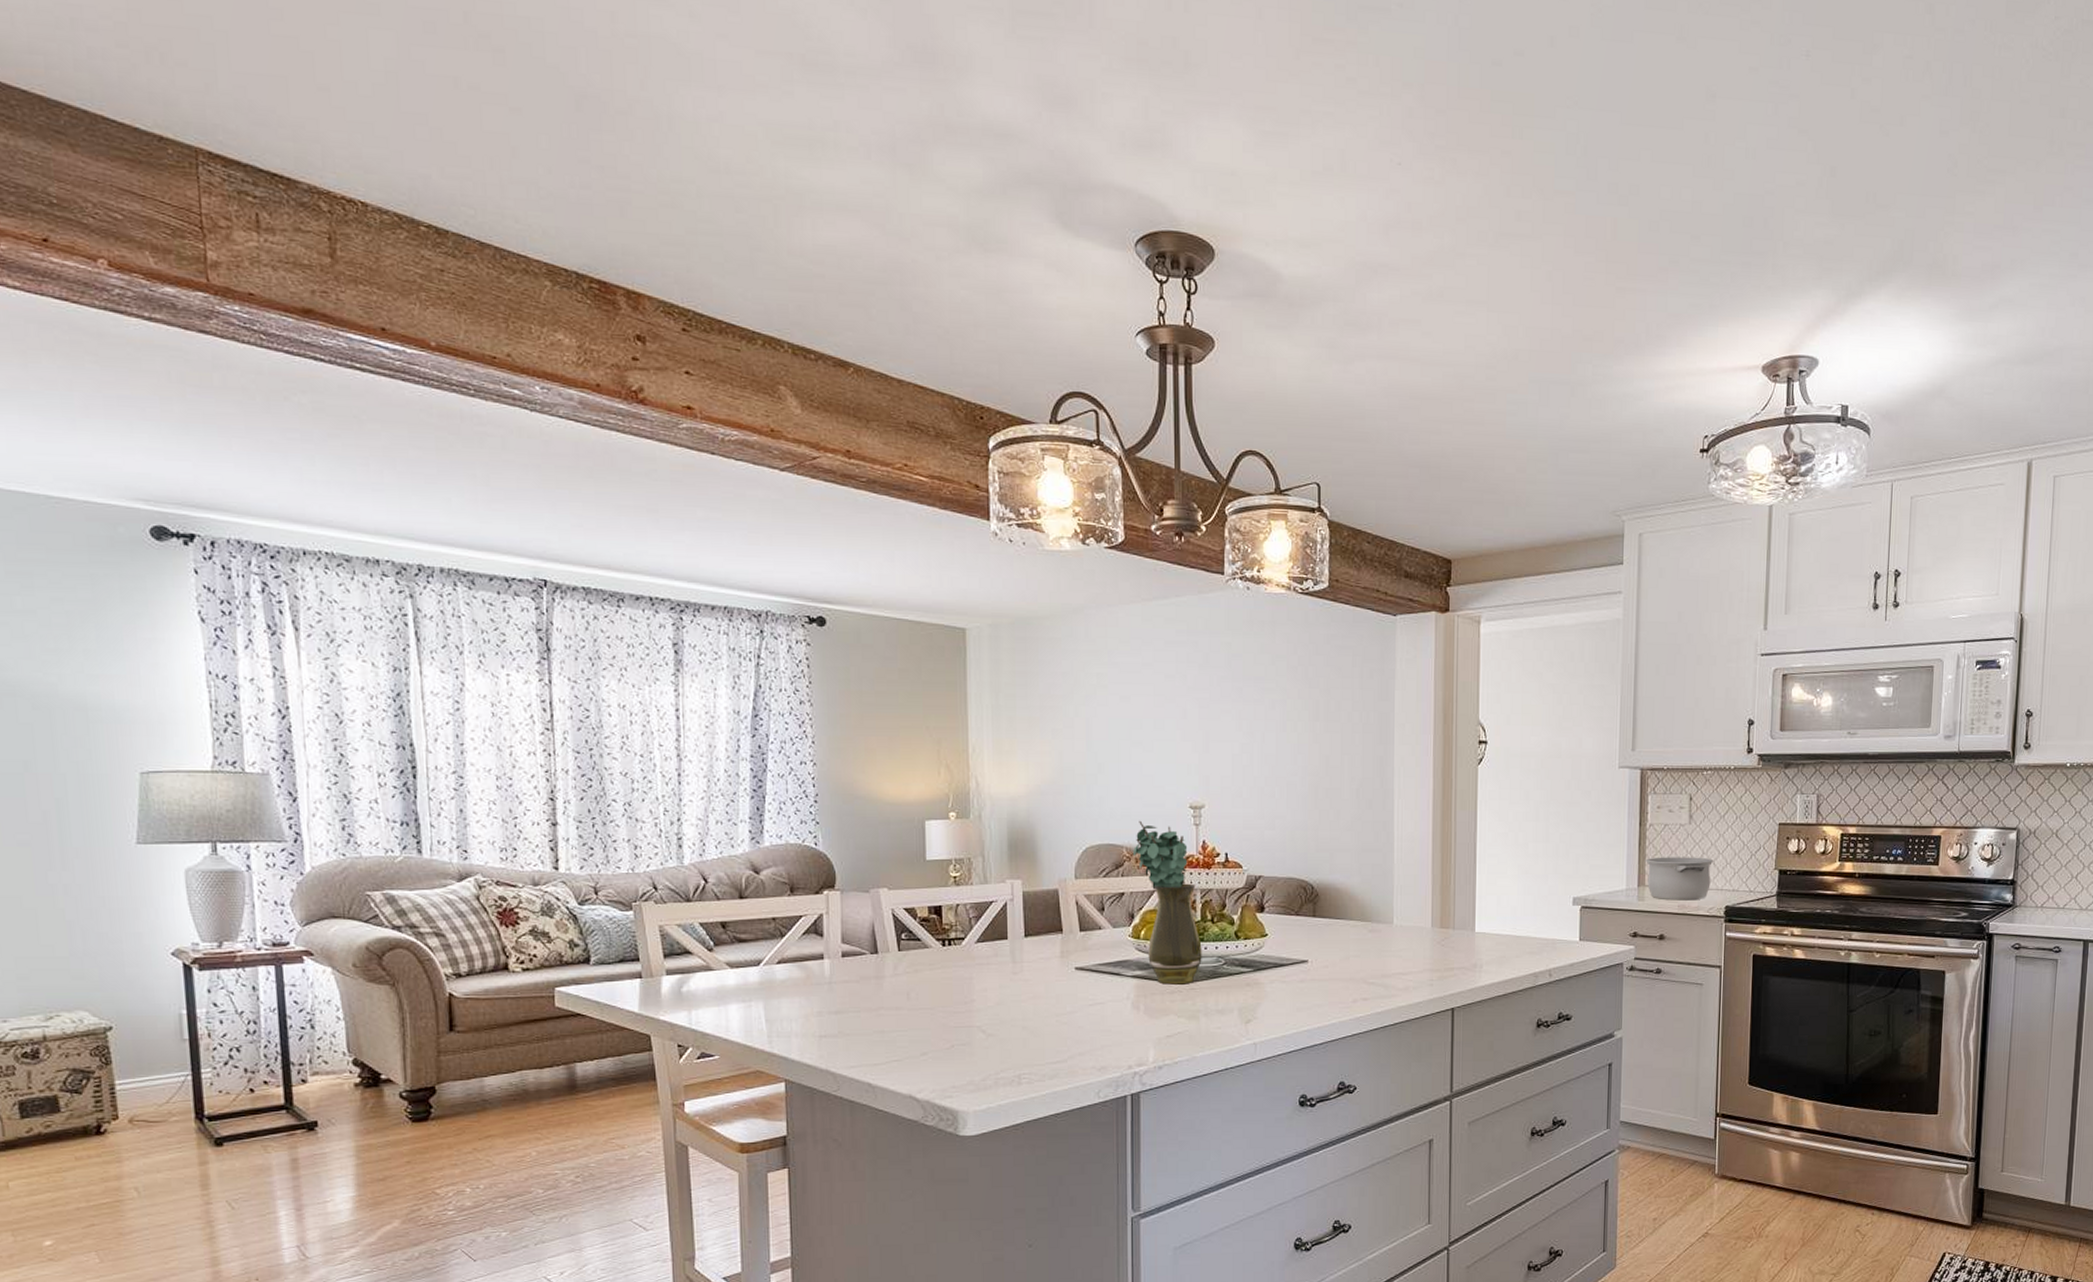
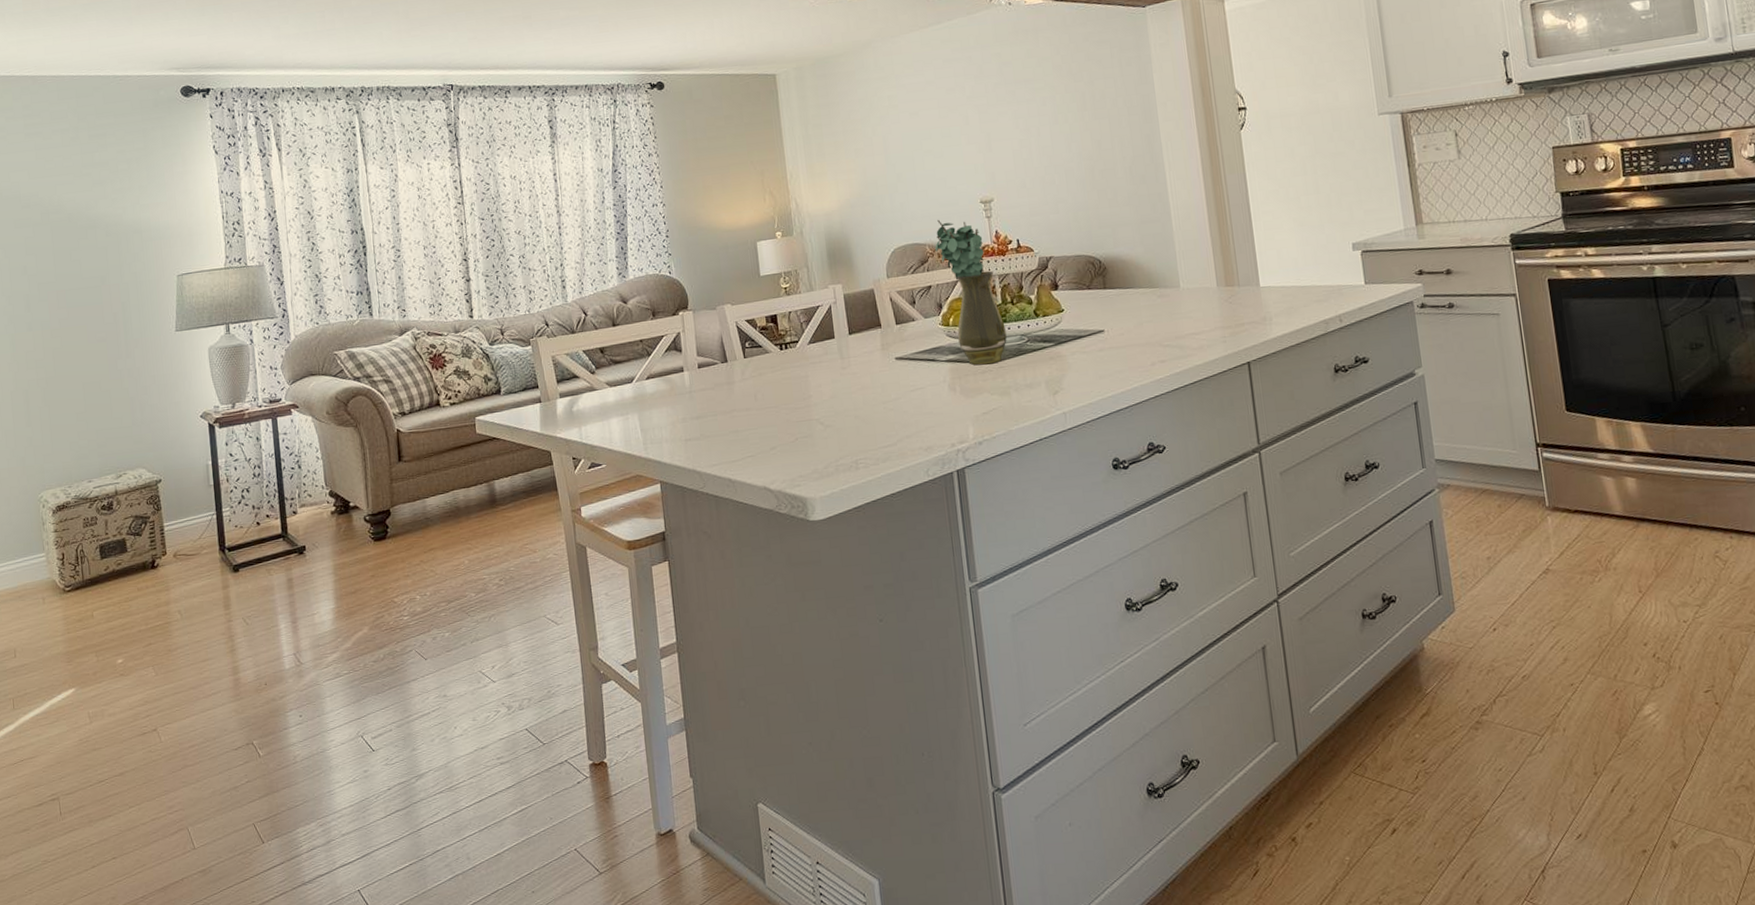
cooking pot: present [1645,857,1714,901] -> none [1419,189,1491,236]

